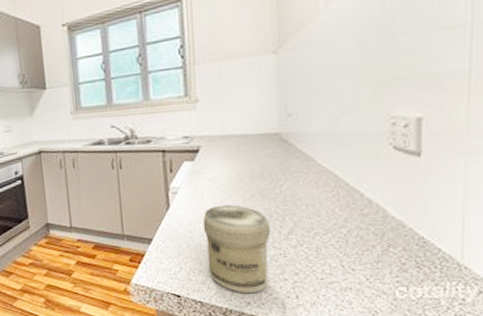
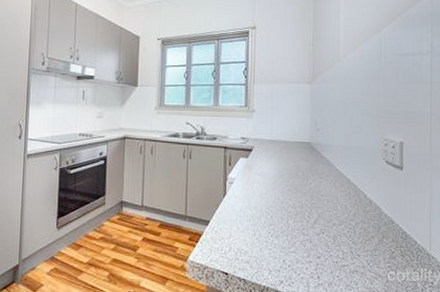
jar: present [203,205,270,294] -> none [251,196,301,273]

